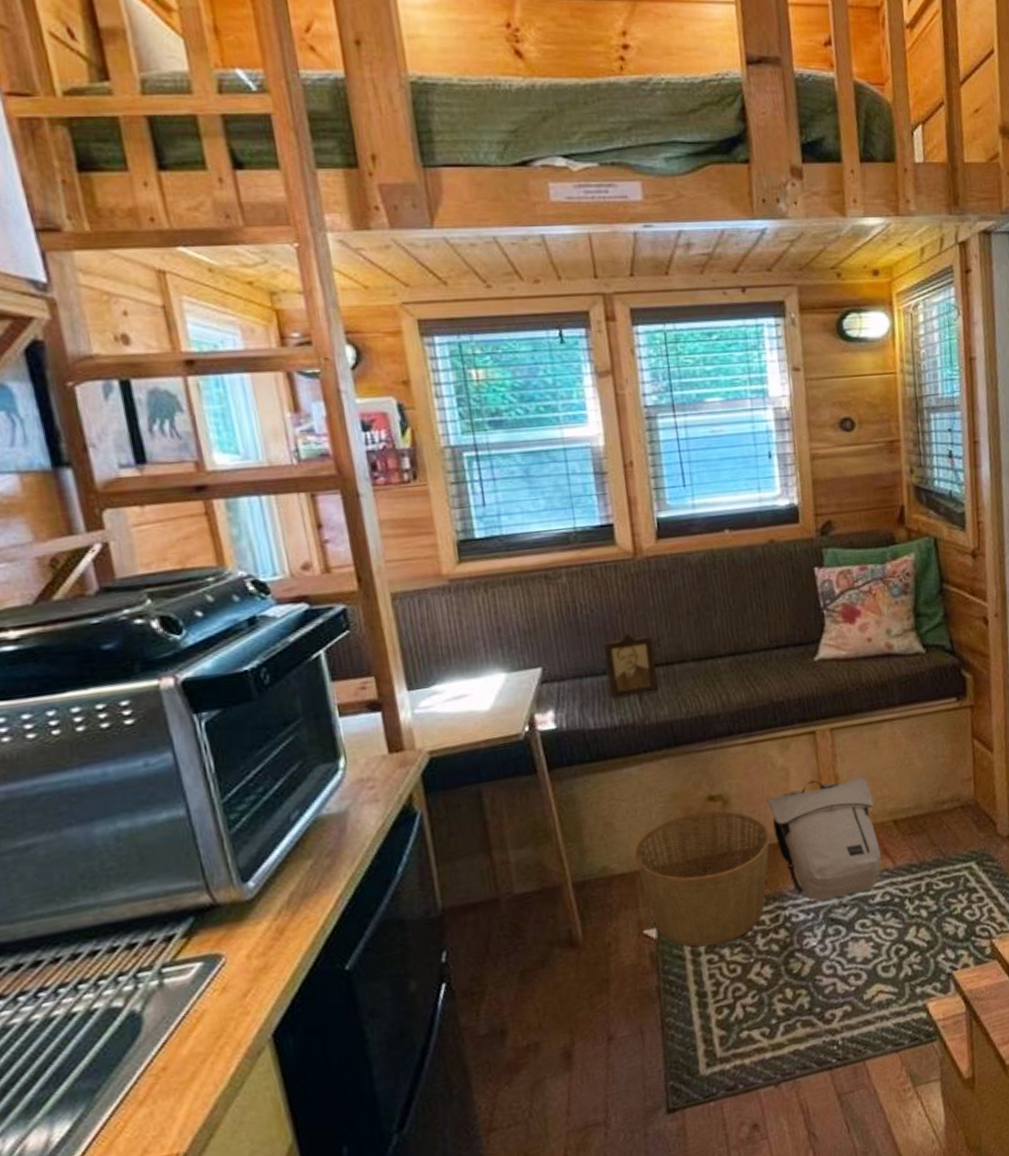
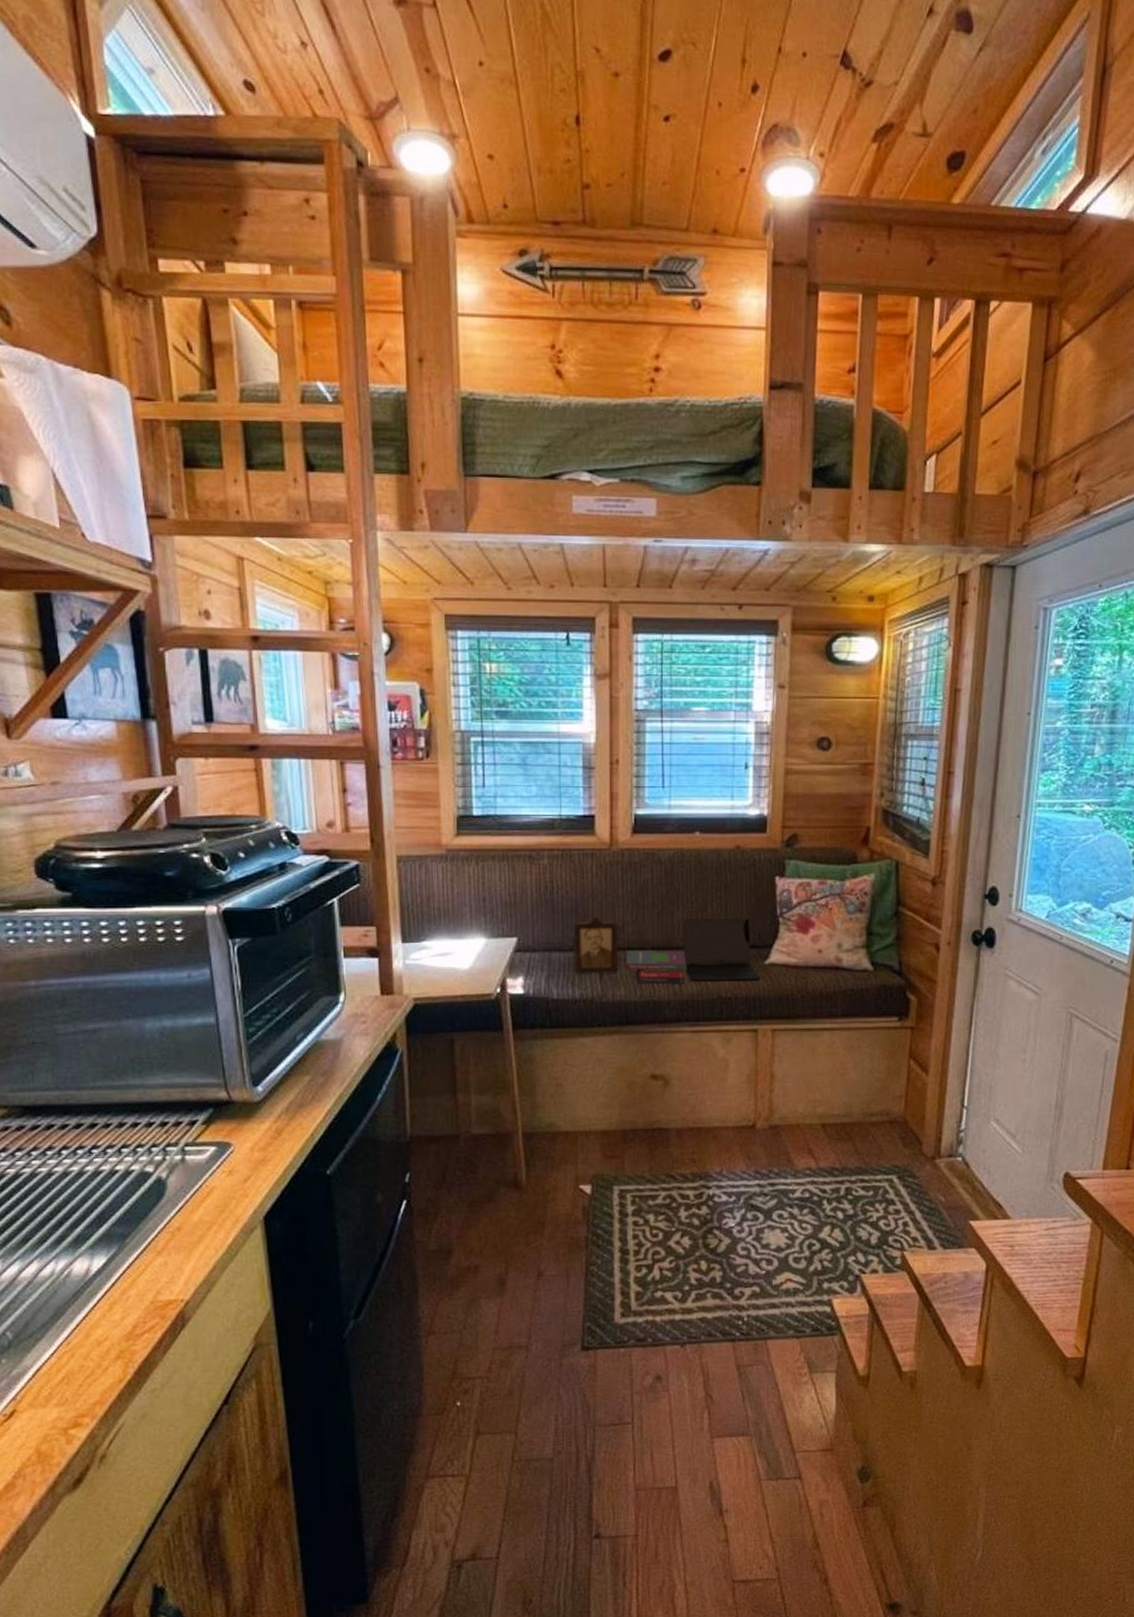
basket: present [634,811,770,947] -> none [579,1088,703,1210]
books: none [665,658,734,700] -> present [625,950,688,984]
laptop: none [723,615,812,691] -> present [684,918,760,982]
backpack: present [766,777,882,901] -> none [704,1075,805,1186]

